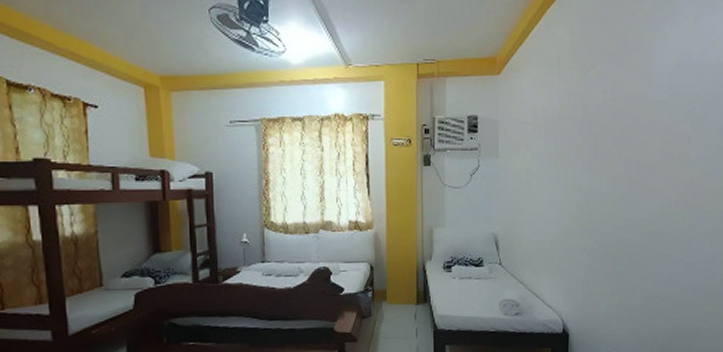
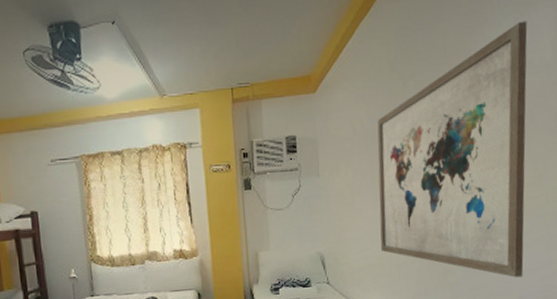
wall art: none [553,22,706,270] -> present [377,21,528,278]

